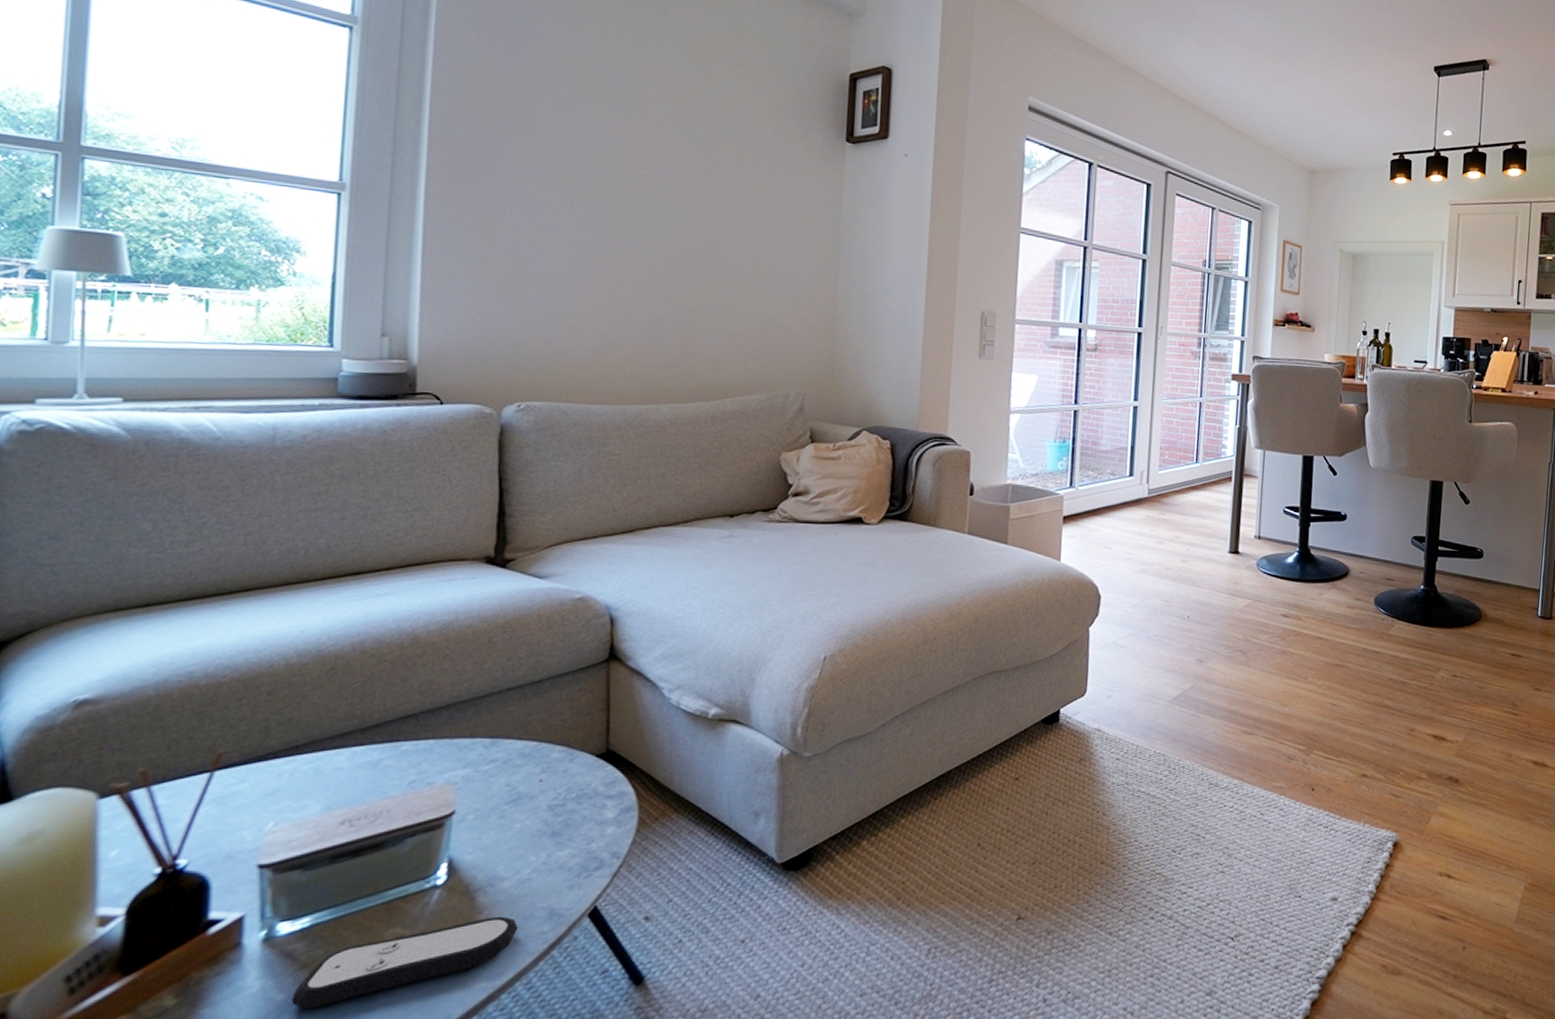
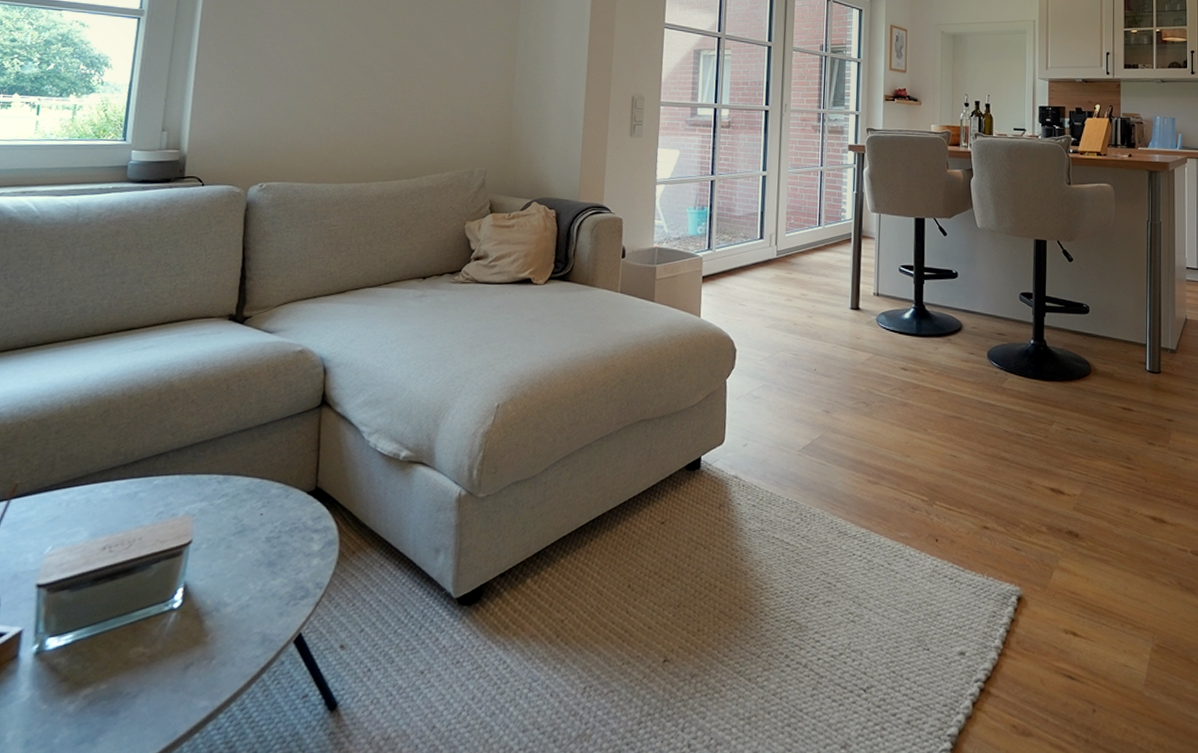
remote control: present [291,916,519,1009] -> none [52,639,237,720]

